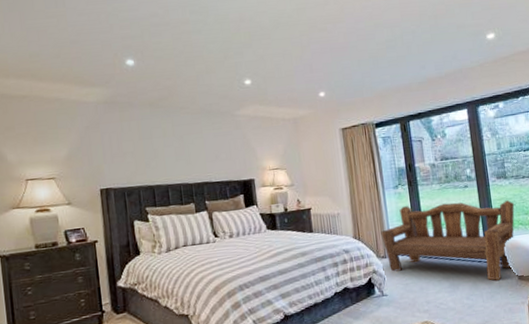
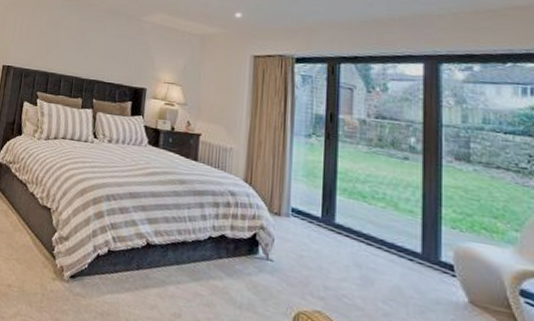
bench: present [381,200,515,281] -> none [279,161,478,294]

